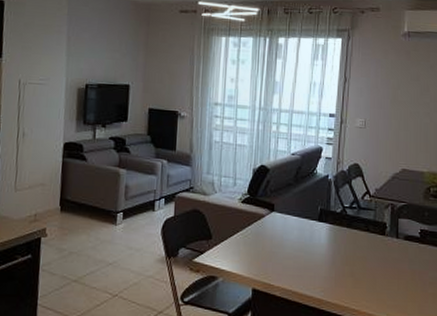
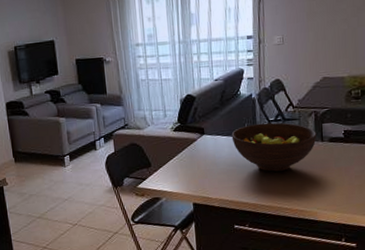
fruit bowl: none [302,208,392,265] -> present [231,122,317,172]

